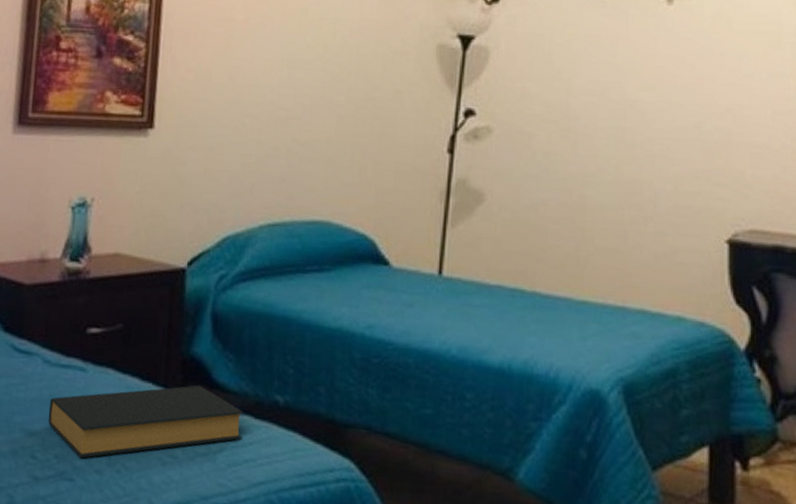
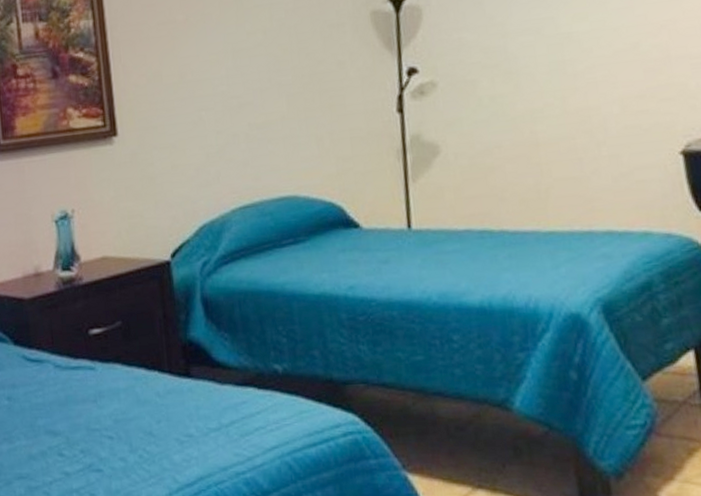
hardback book: present [47,385,244,459] -> none [66,366,249,450]

